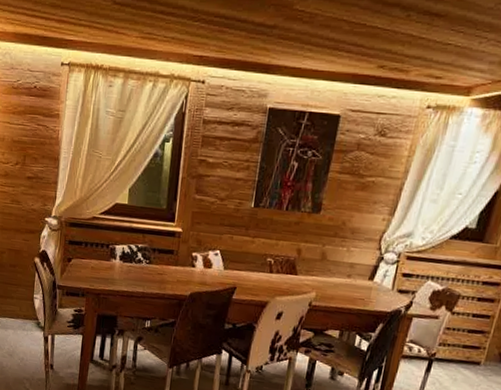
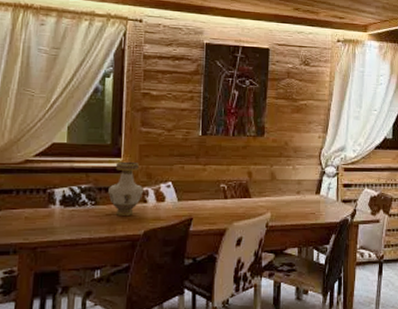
vase: none [161,226,193,277] -> present [108,161,143,215]

